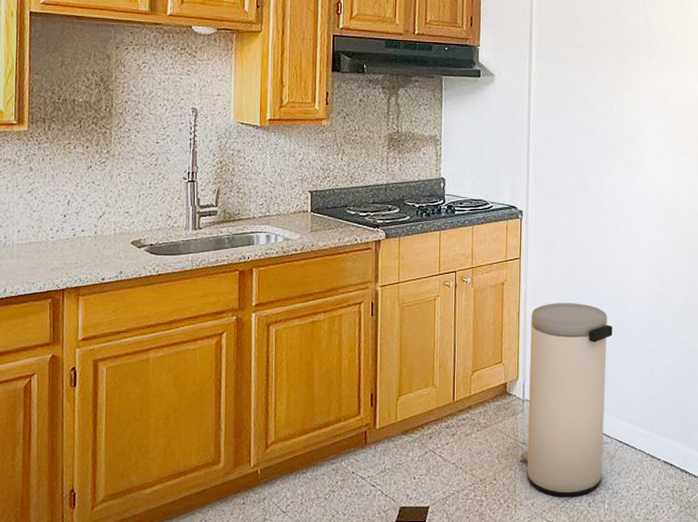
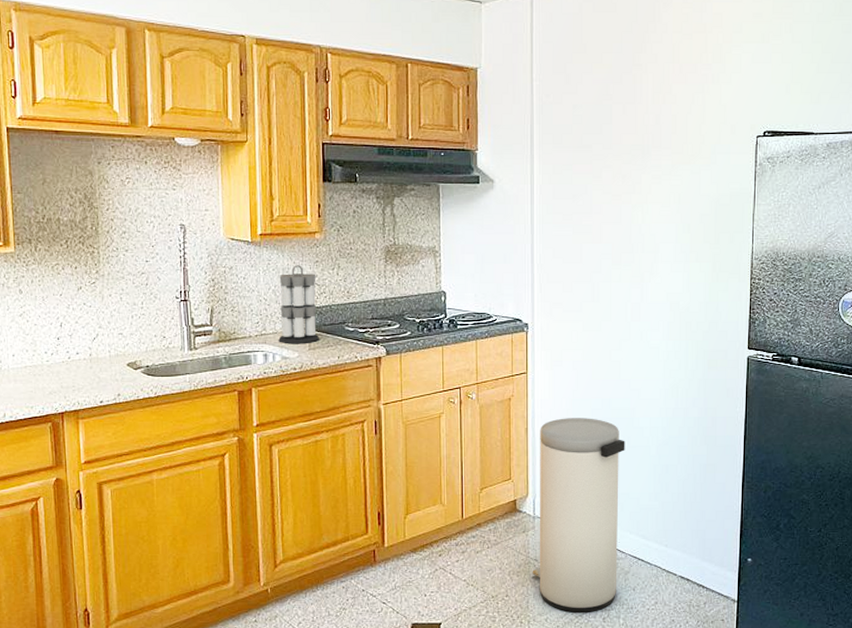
spice rack: none [281,150,321,226] -> present [278,265,319,344]

